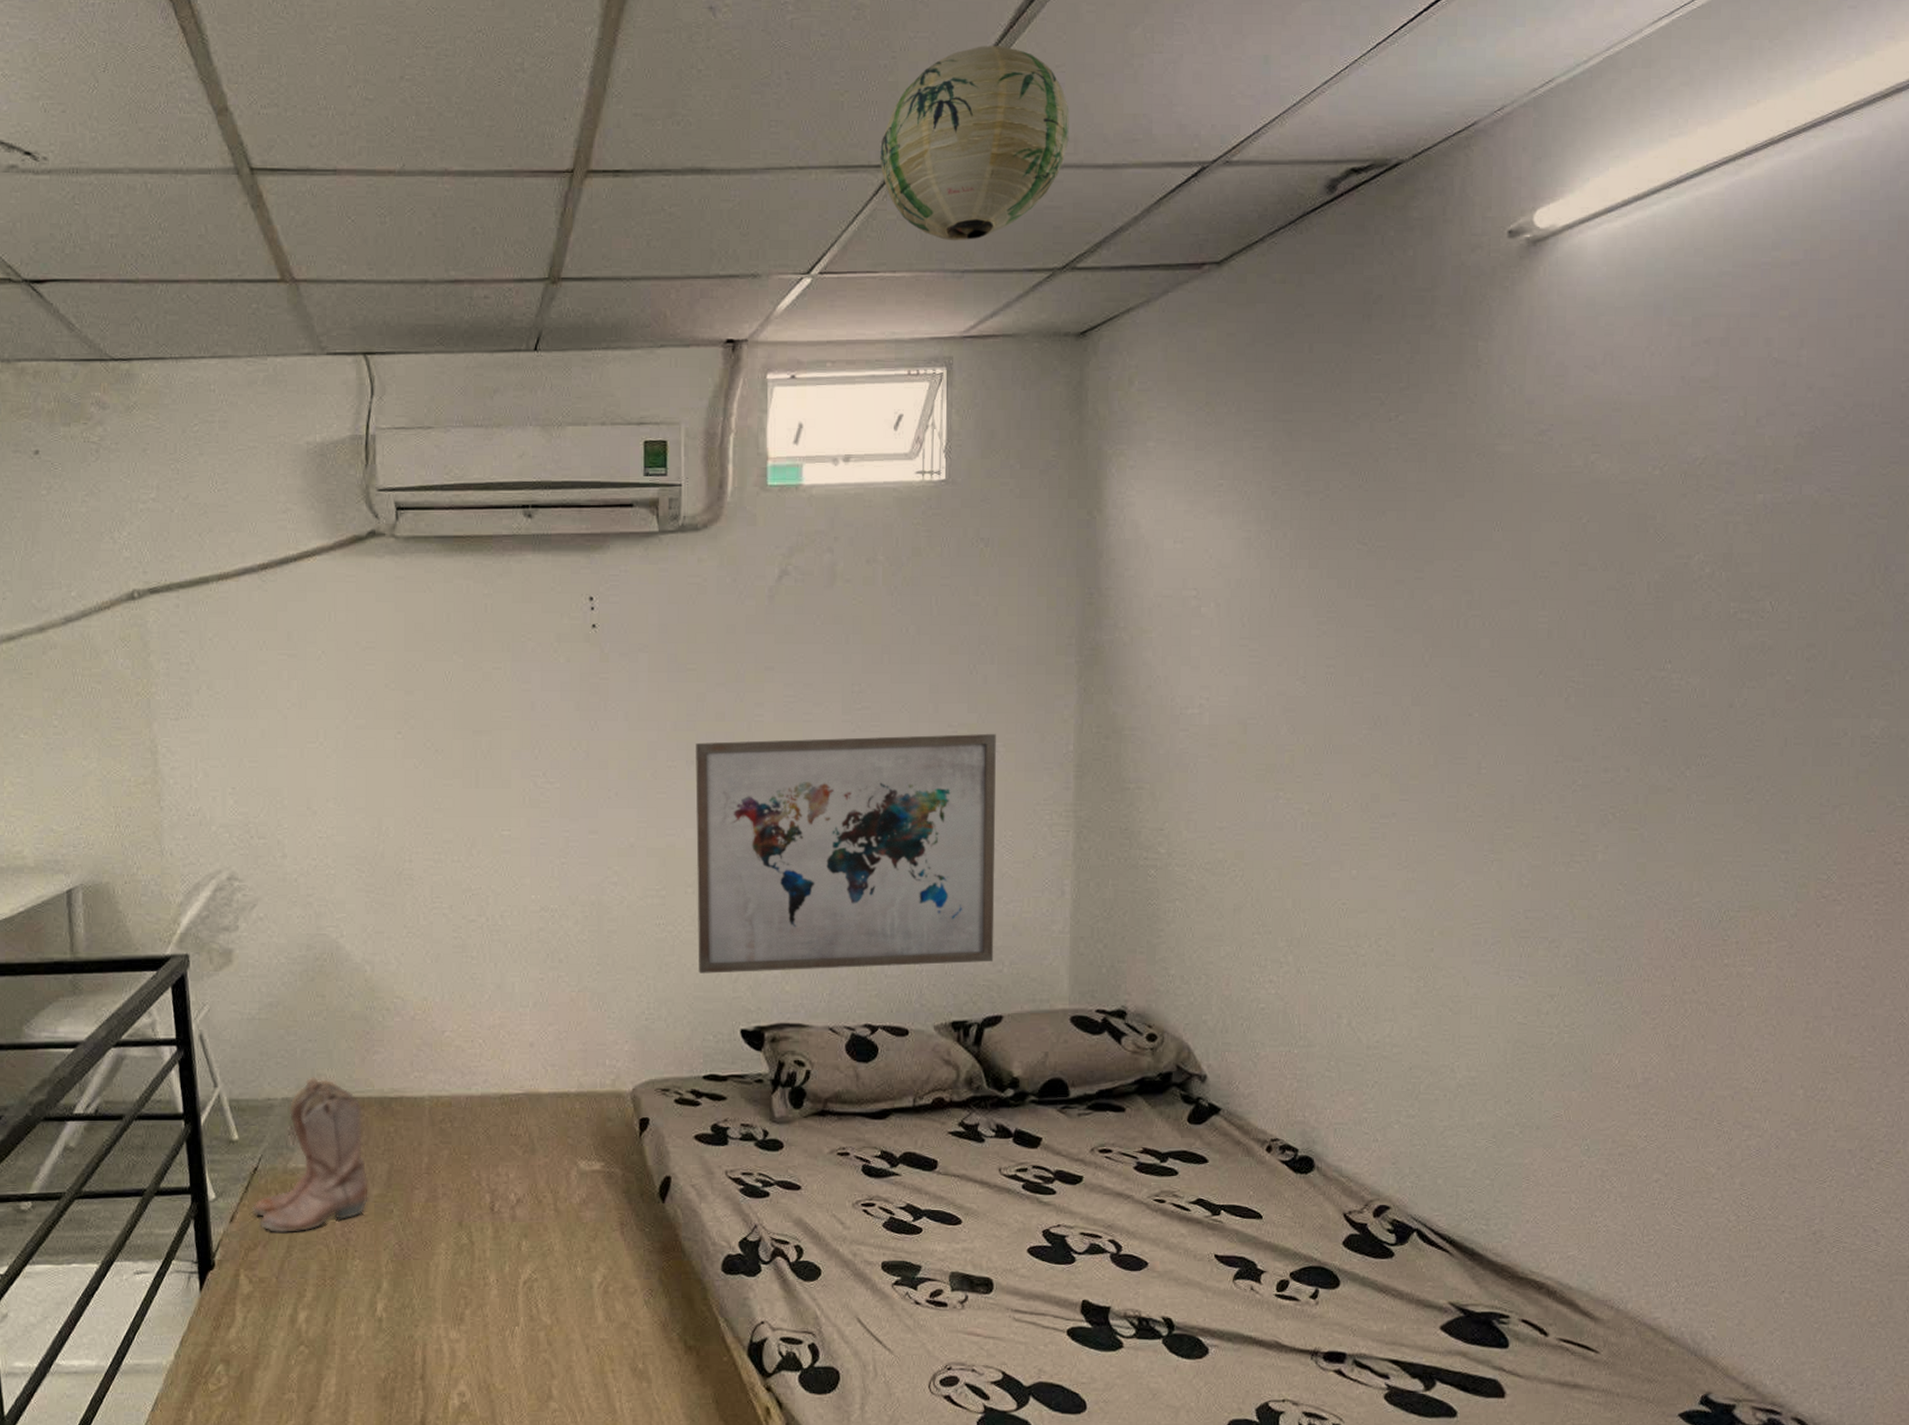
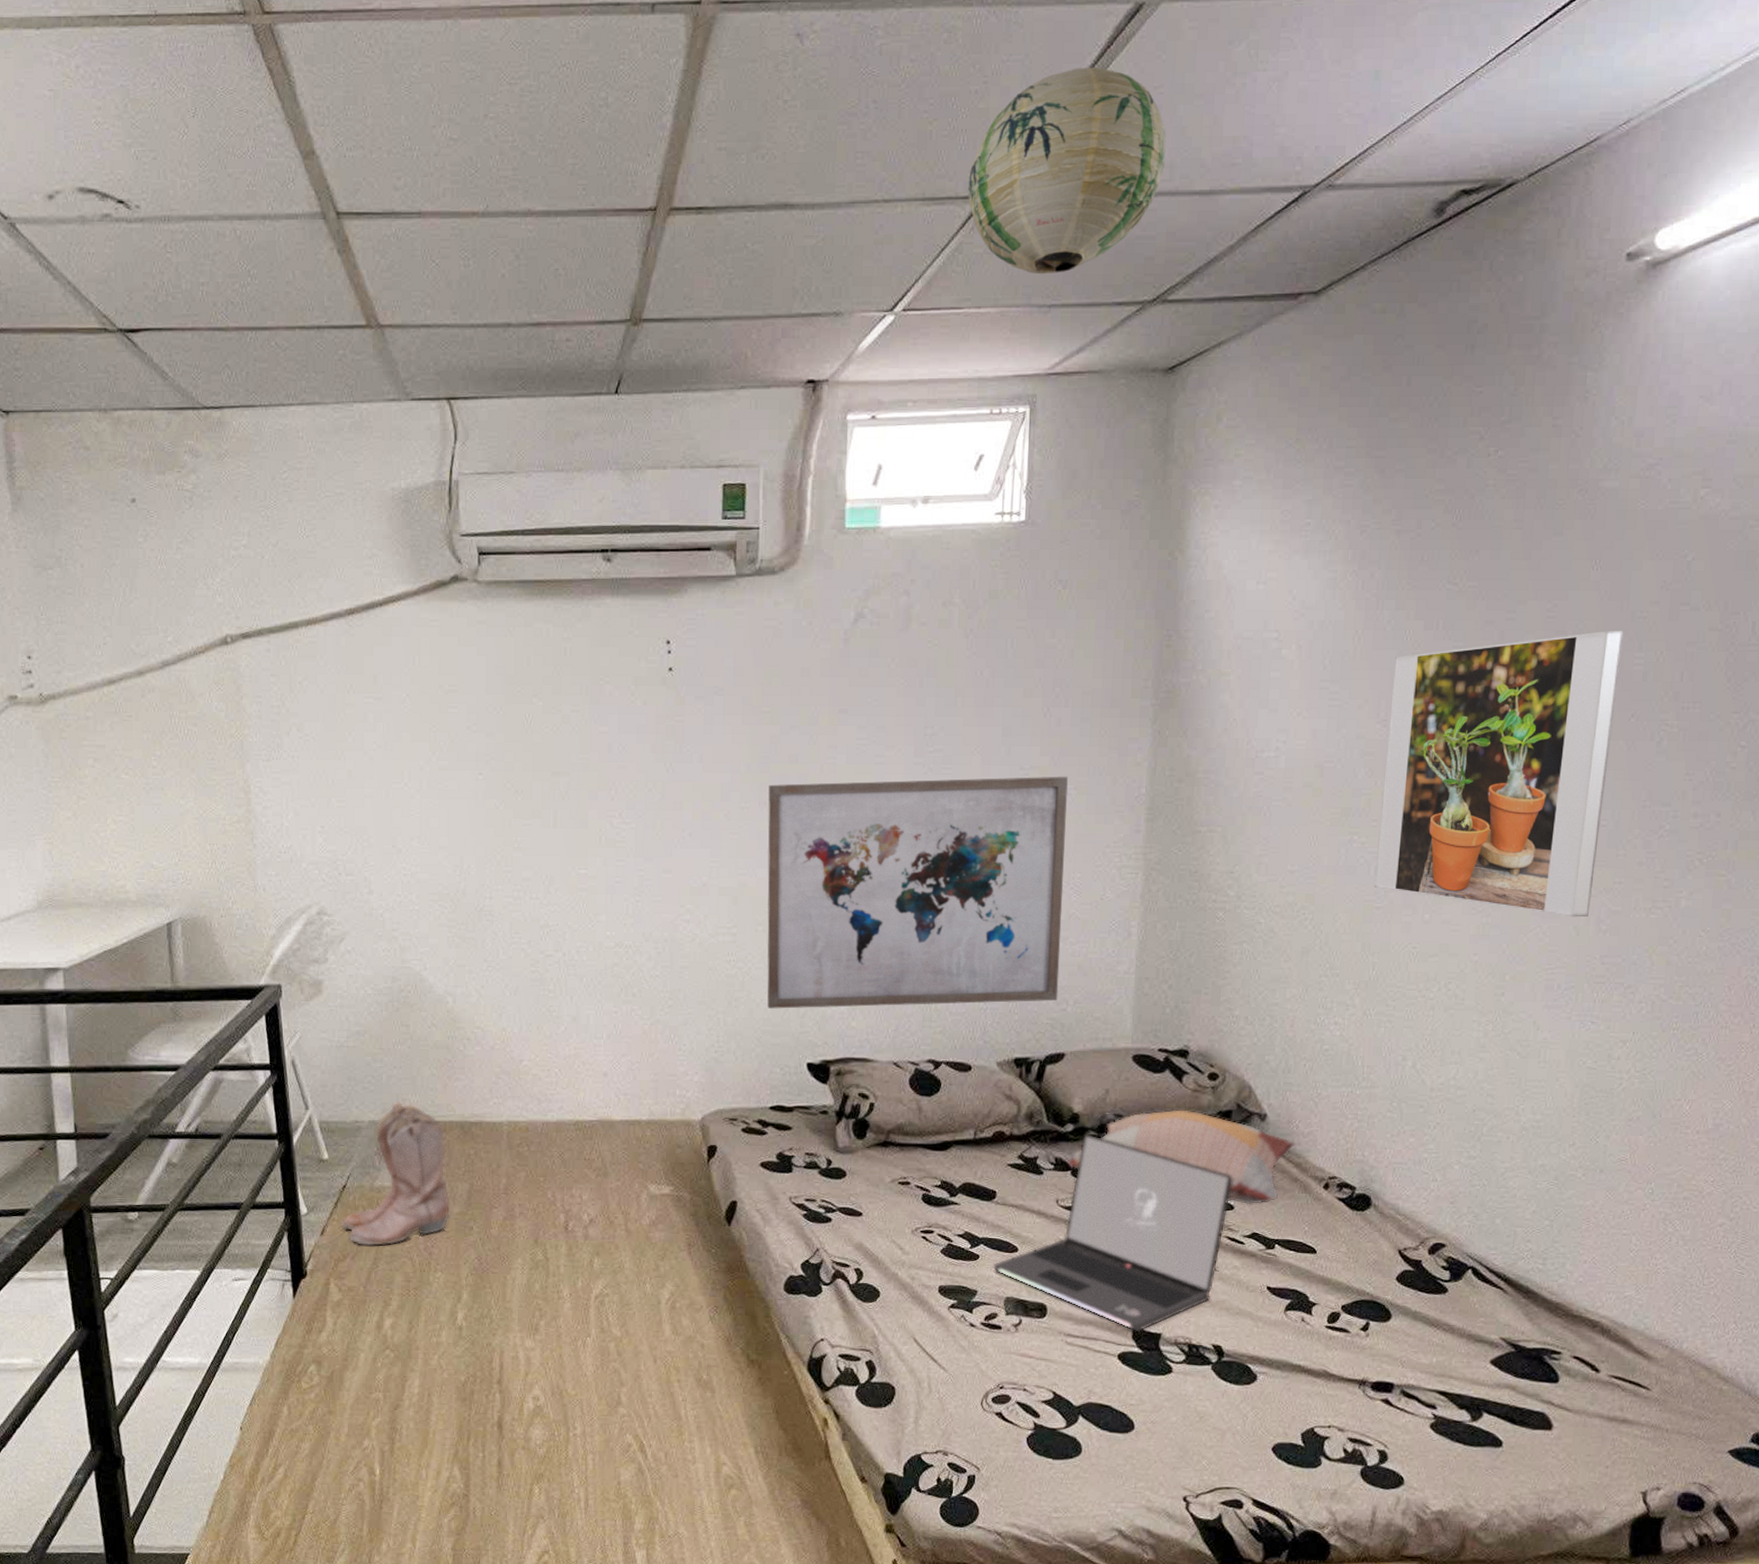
laptop: none [937,1098,1176,1306] -> present [993,1133,1233,1332]
decorative pillow: none [1008,1072,1237,1170] -> present [1066,1109,1296,1205]
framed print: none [1301,589,1527,872] -> present [1374,630,1624,918]

